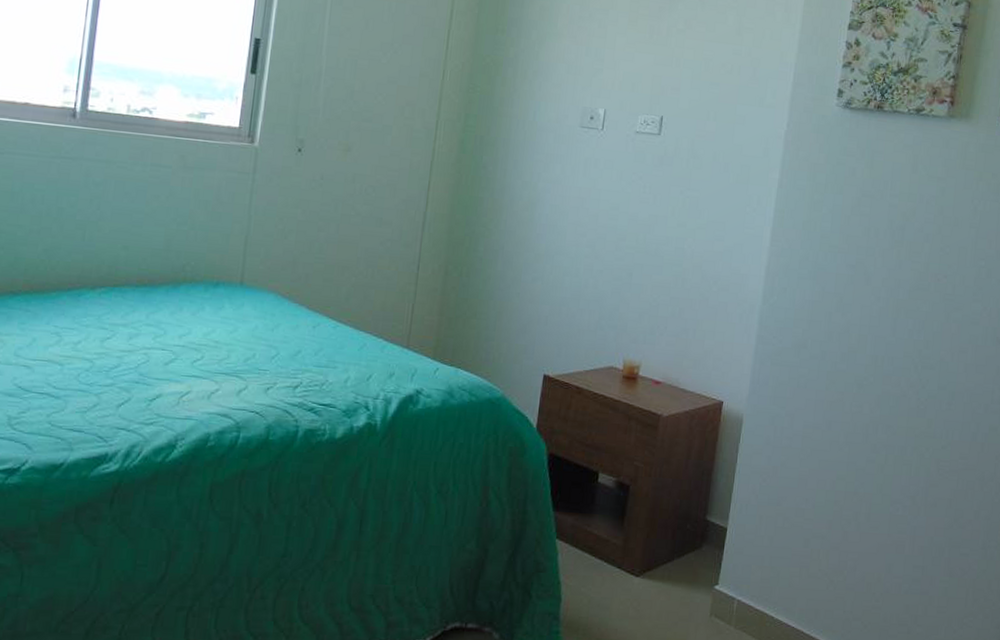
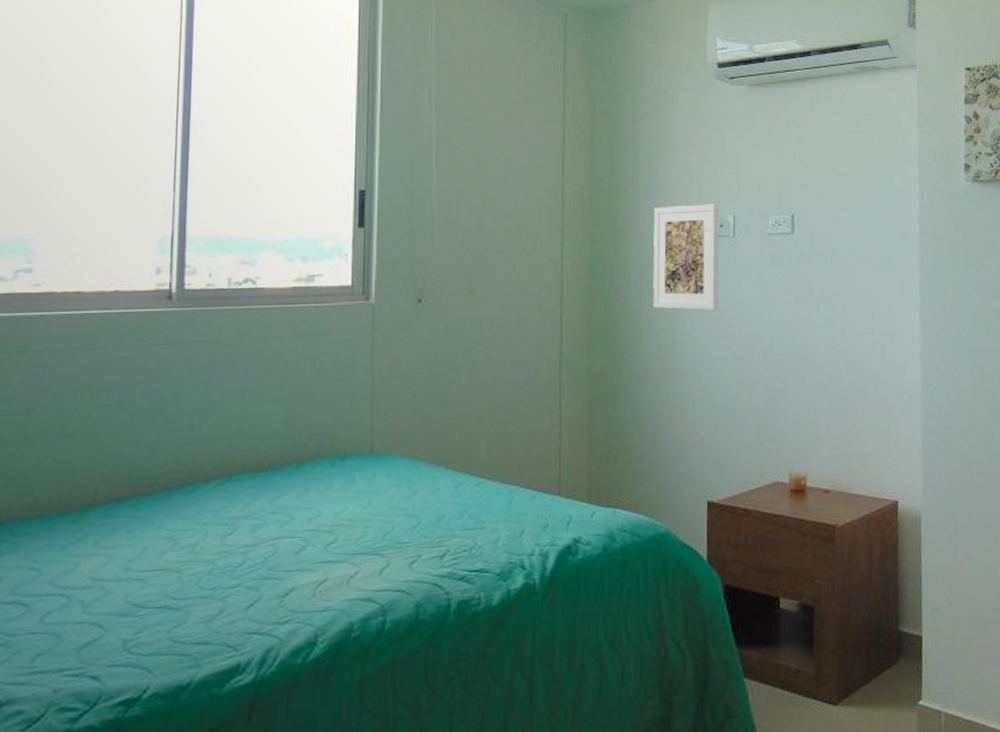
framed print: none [517,91,592,198] -> present [653,204,719,310]

